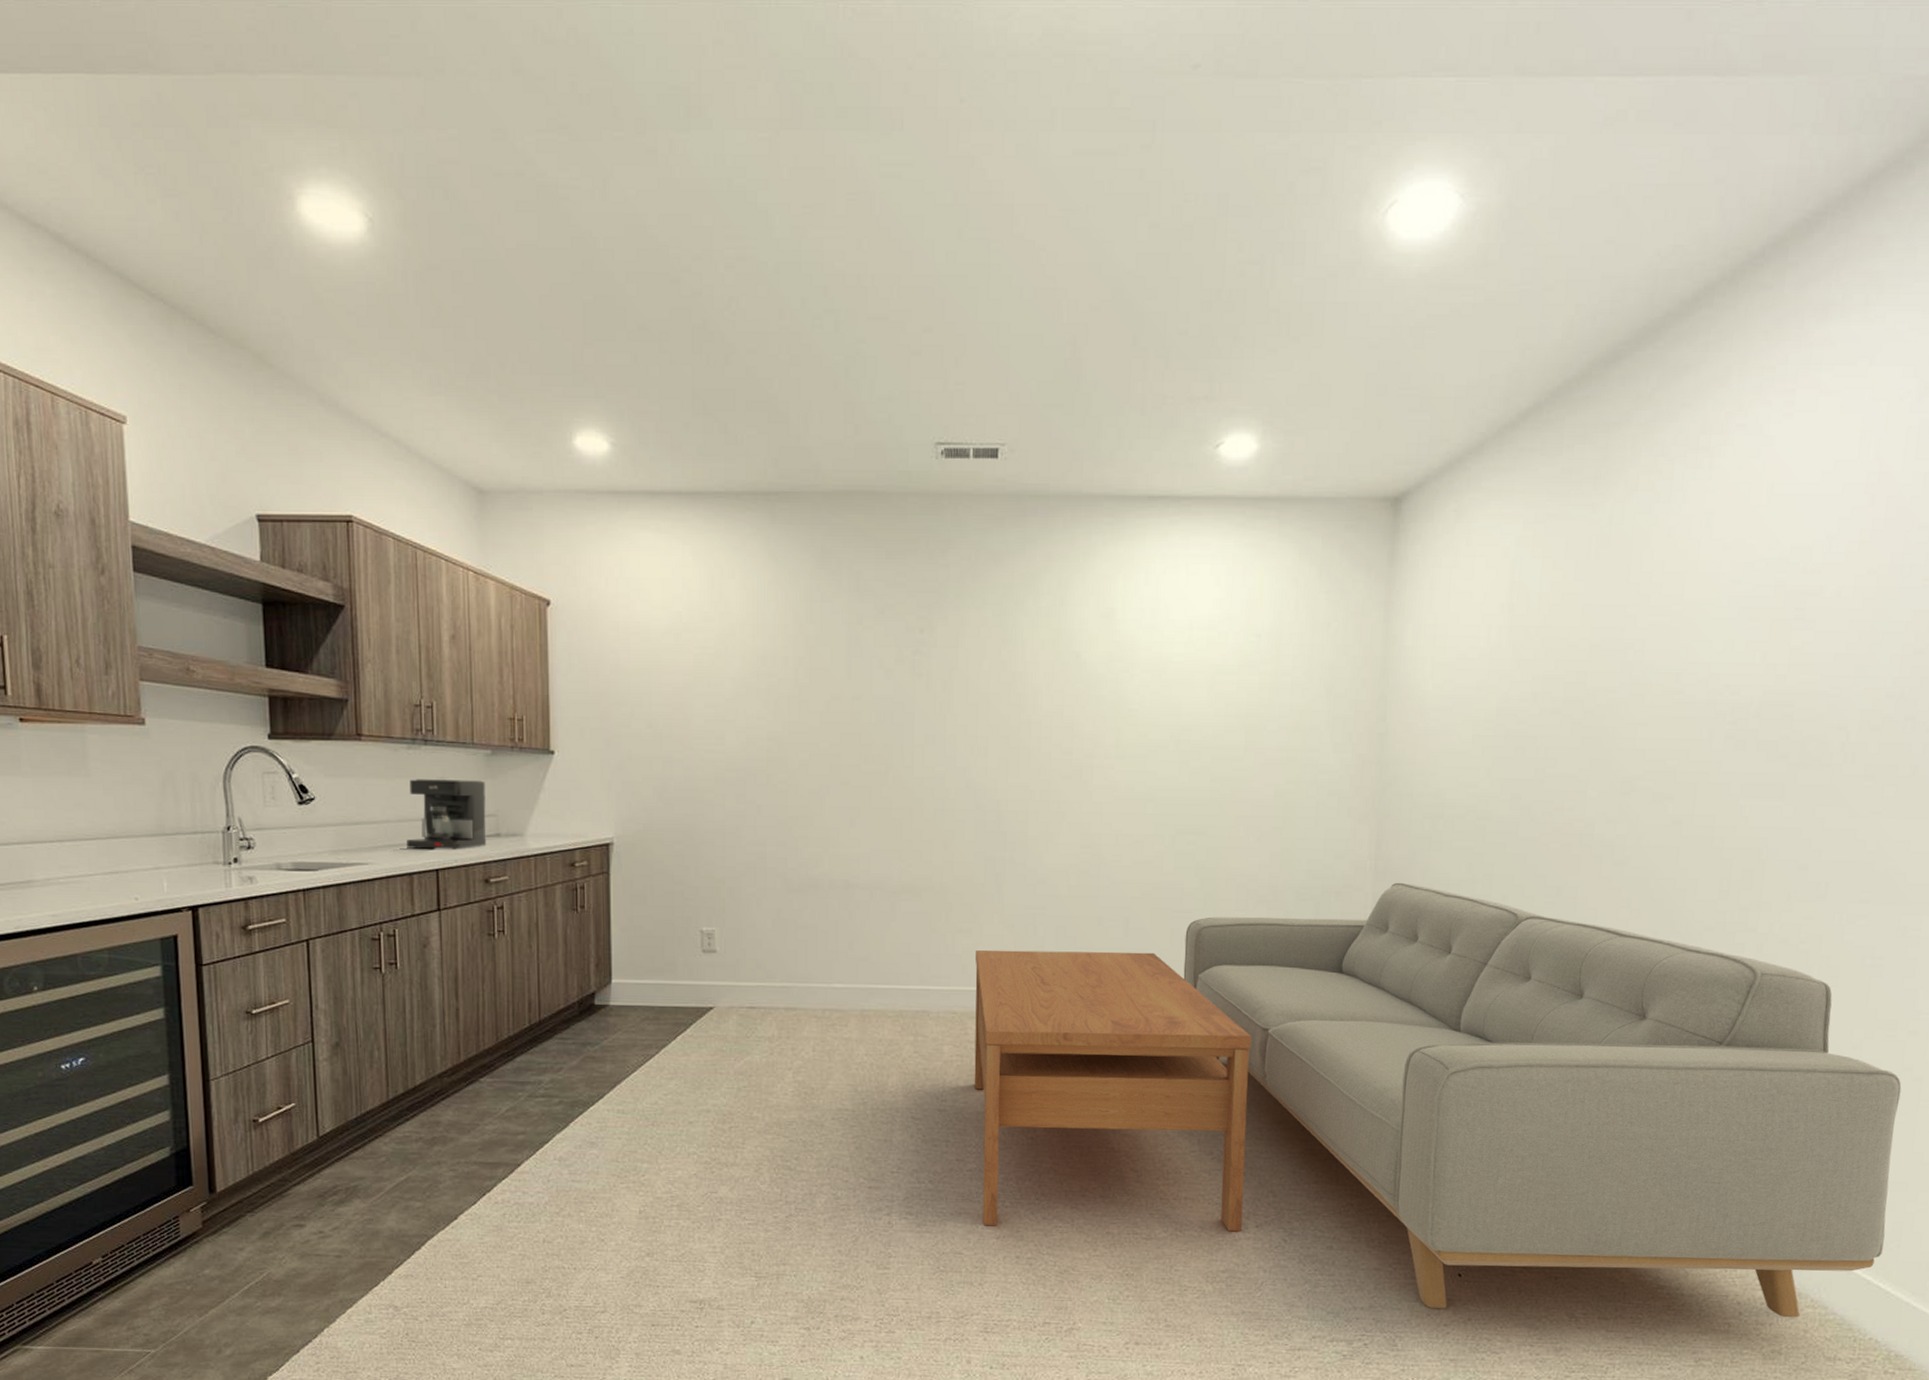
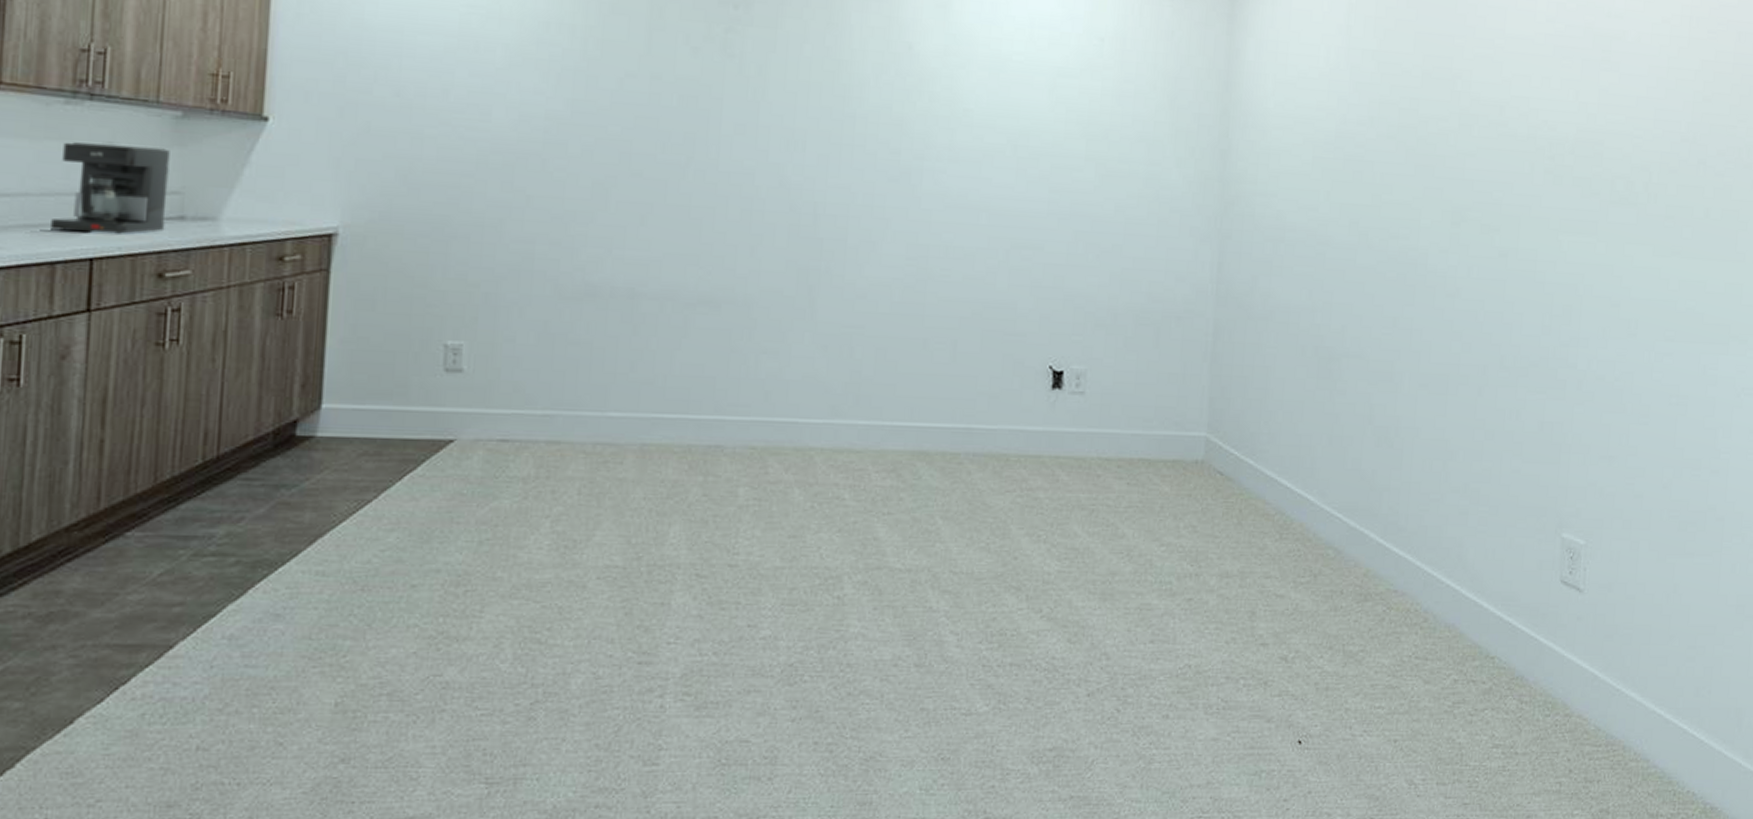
coffee table: present [974,949,1252,1232] -> none [772,374,1087,706]
sofa: present [1183,882,1902,1318] -> none [1014,308,1707,781]

